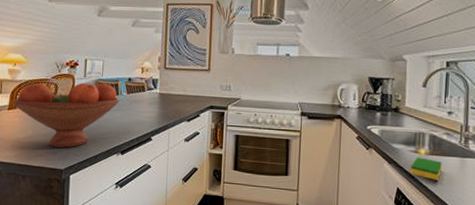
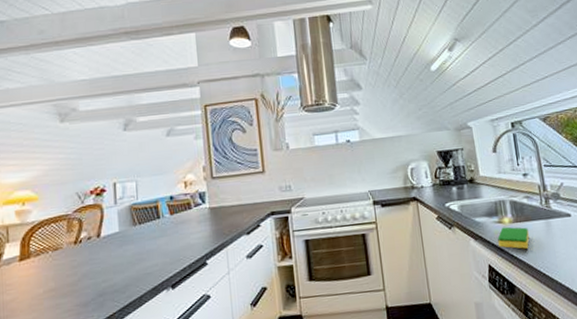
fruit bowl: present [12,83,120,148] -> none [24,206,163,297]

